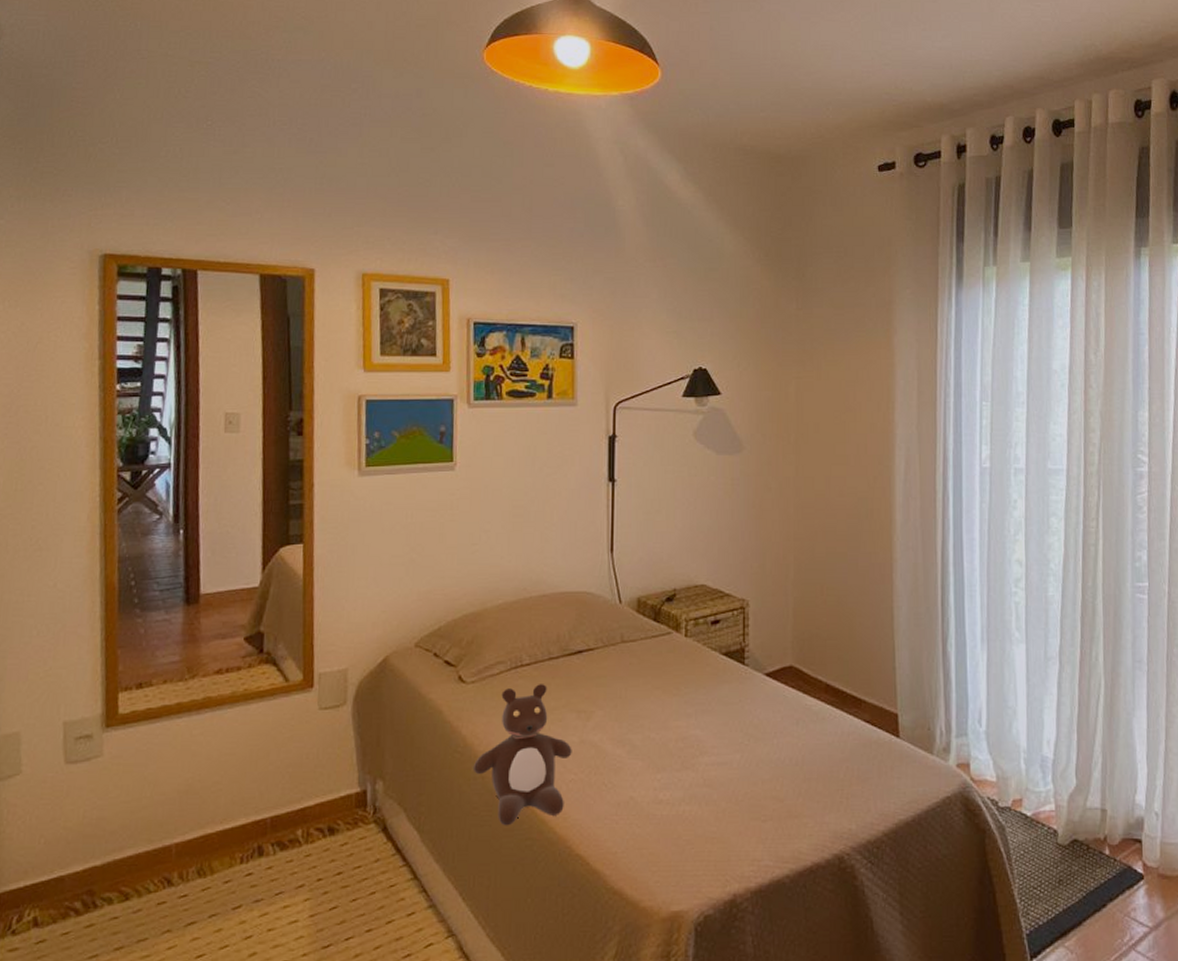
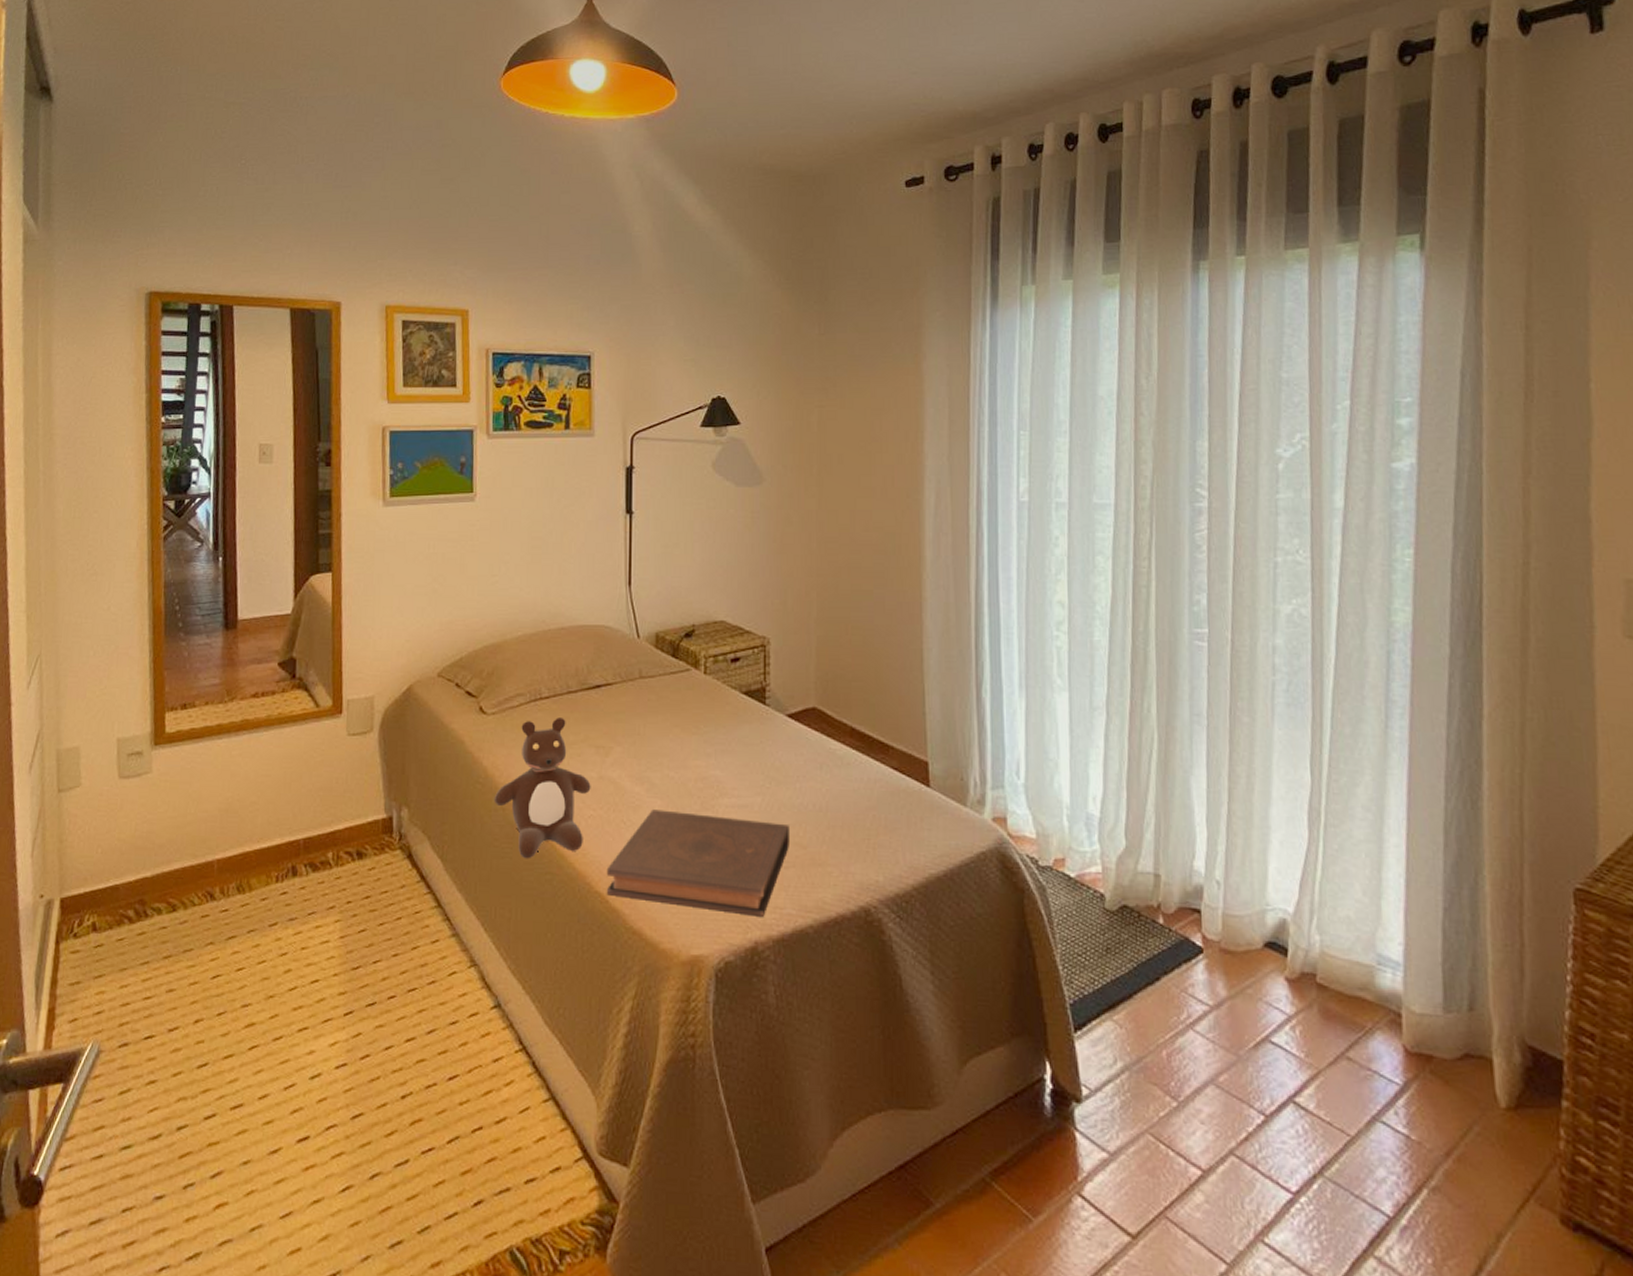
book: none [587,771,767,870] -> present [606,809,789,917]

